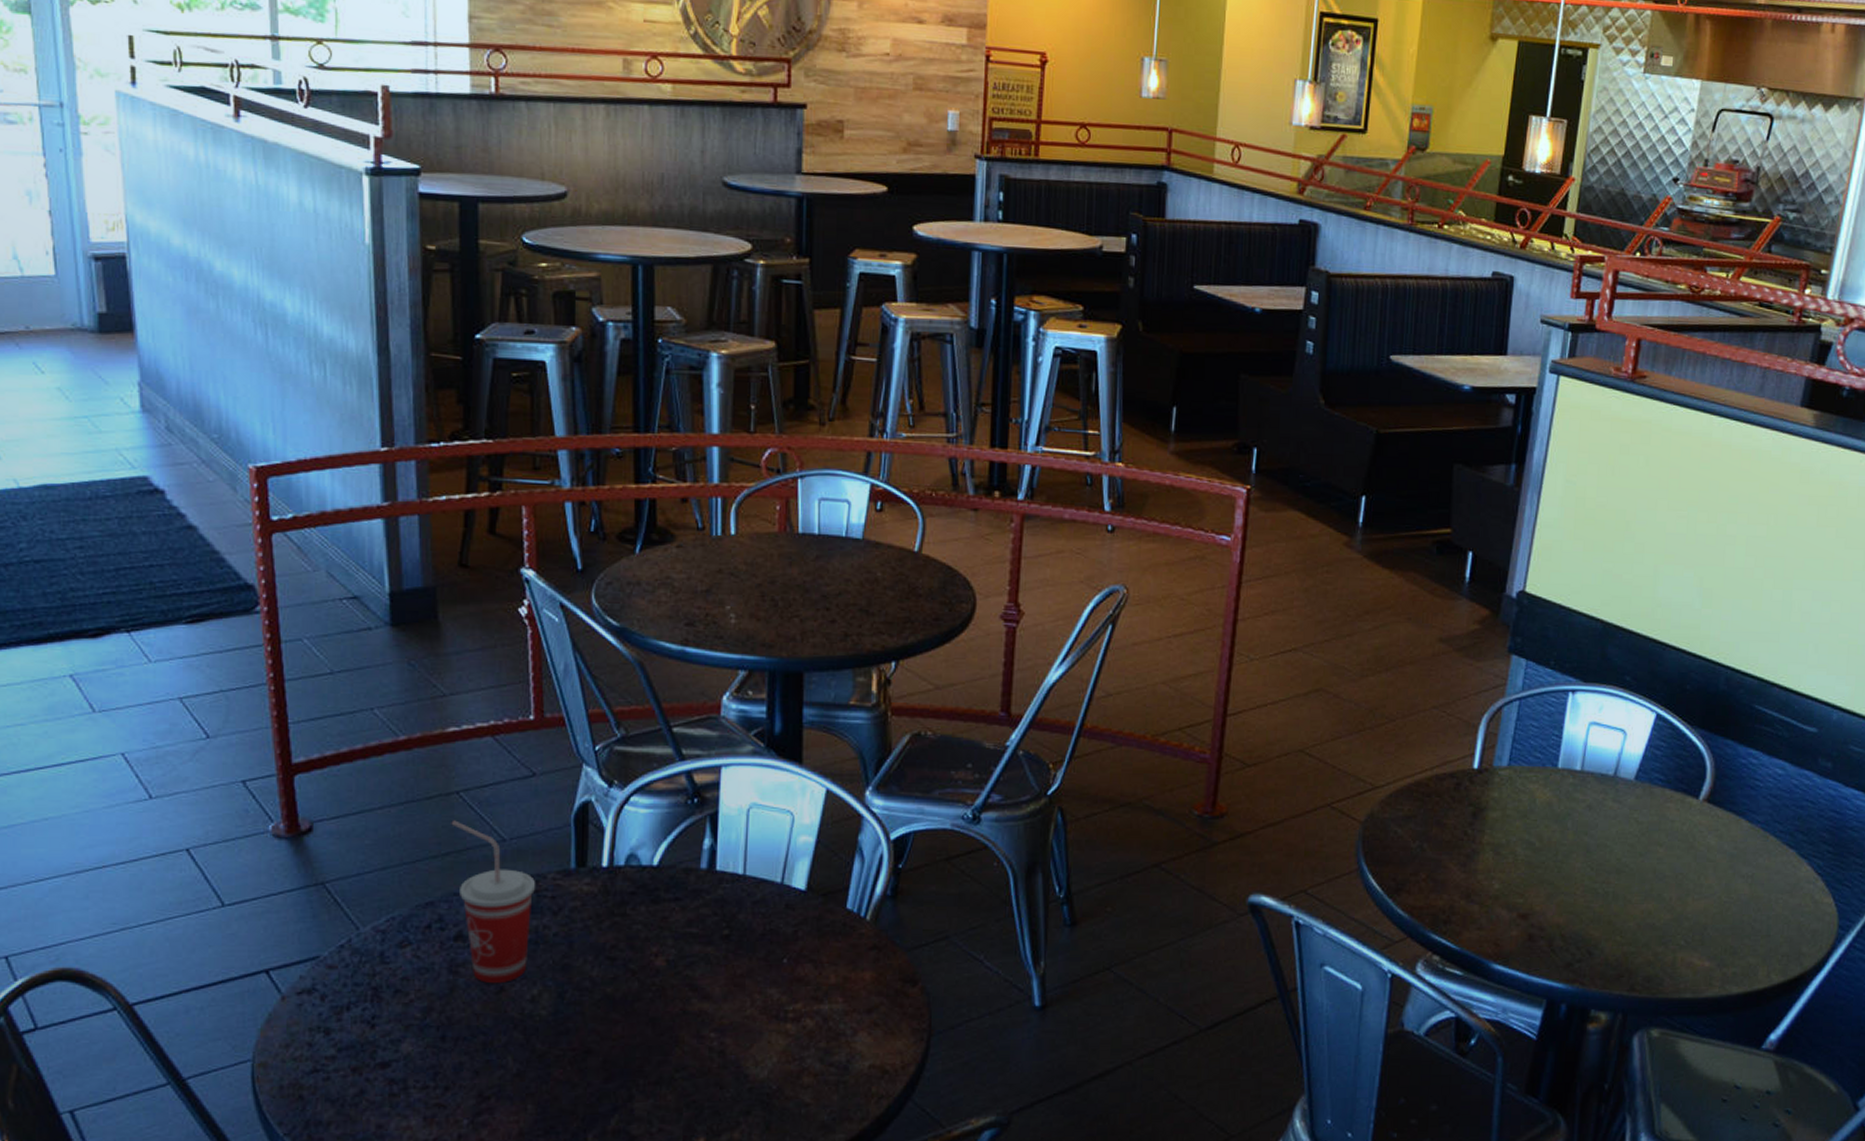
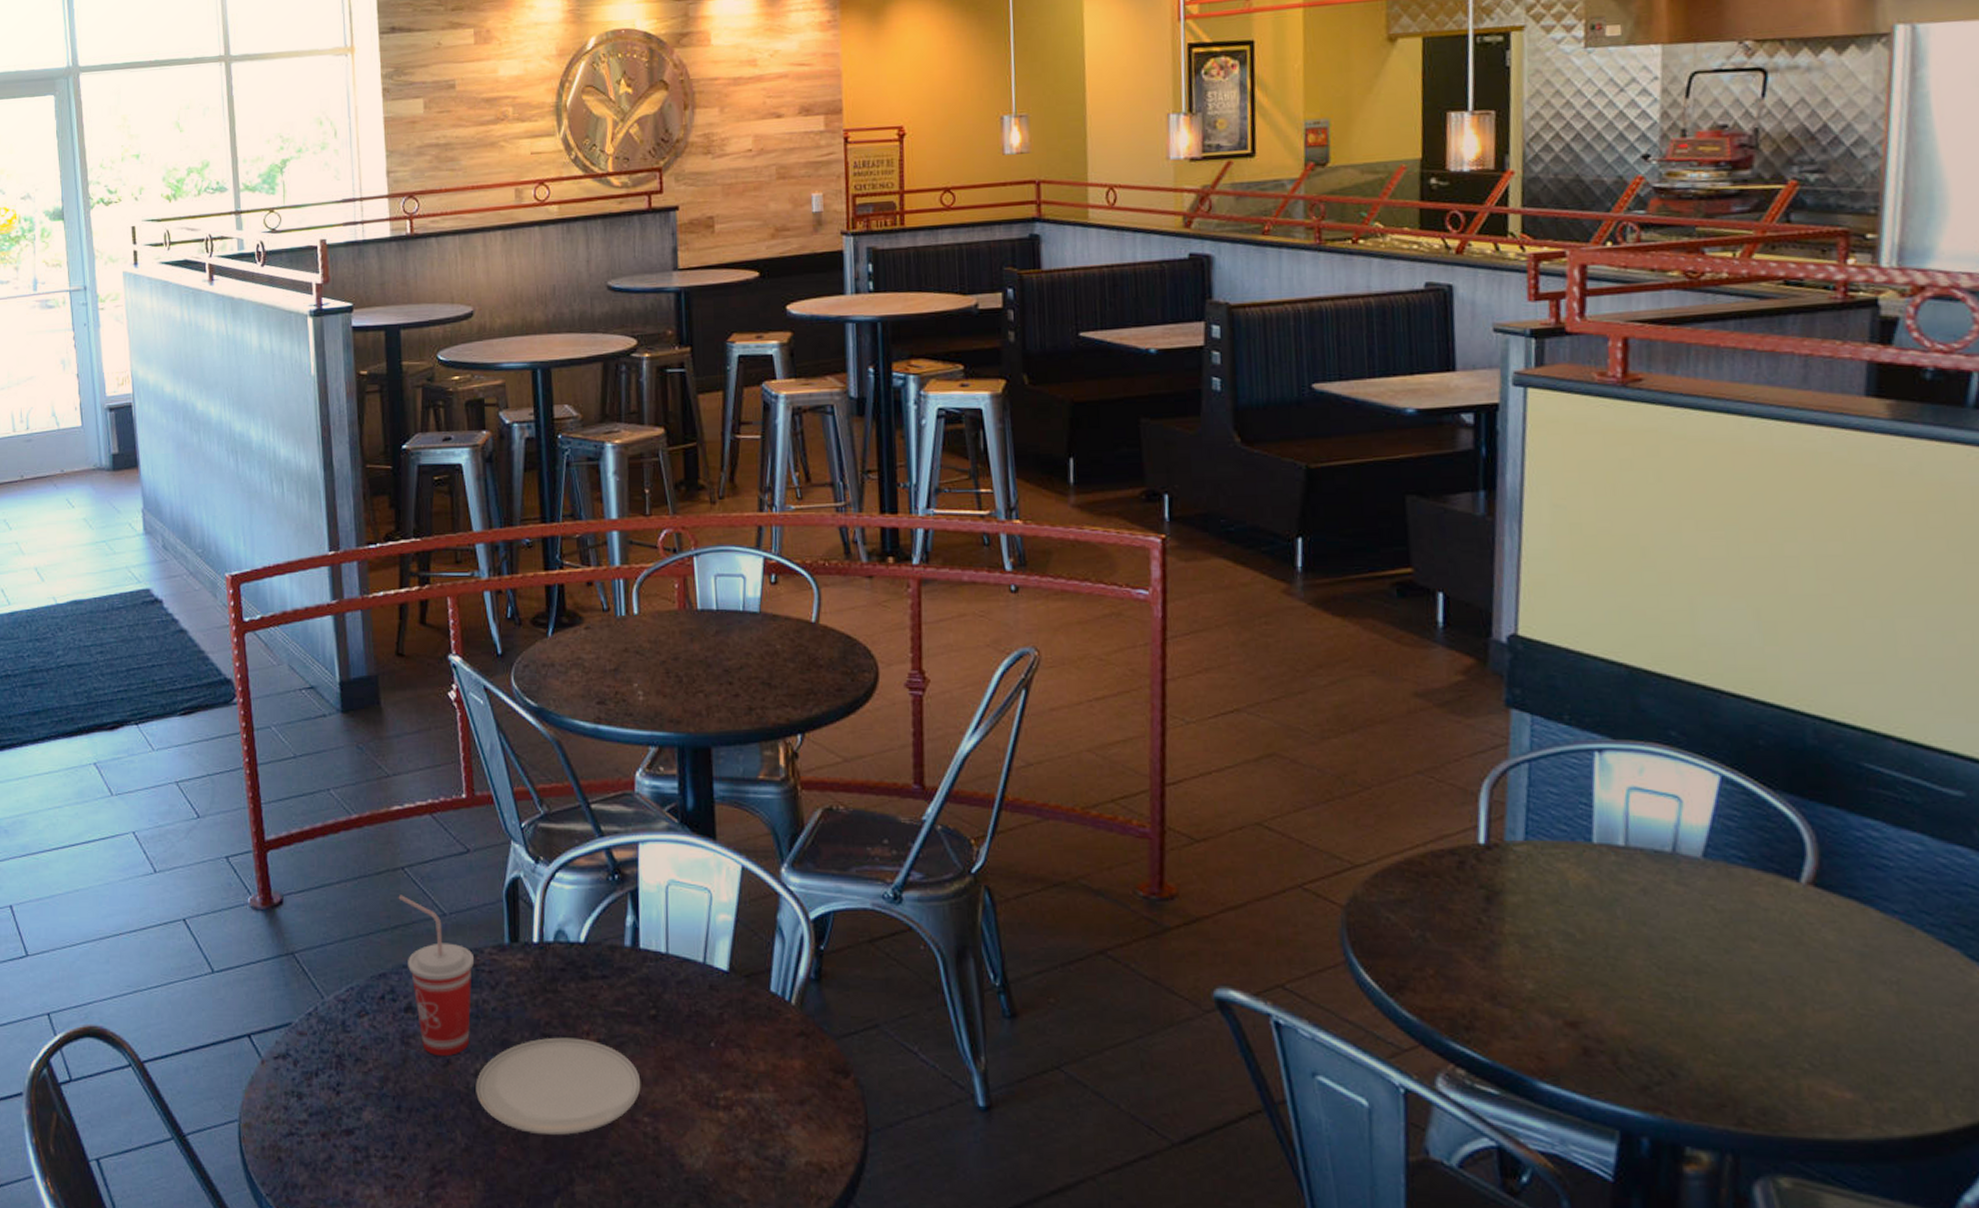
plate: none [531,960,710,1056] -> present [476,1037,641,1136]

